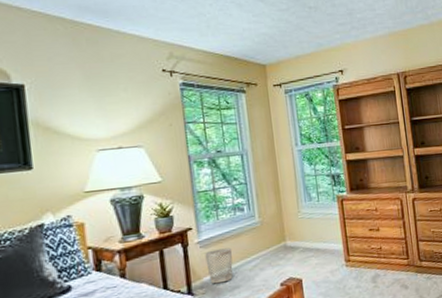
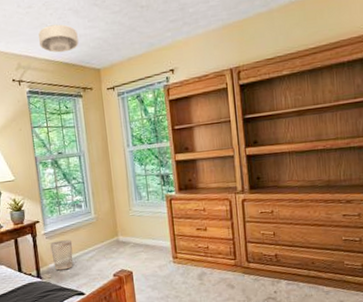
ceiling light: none [195,16,242,45] -> present [38,24,79,53]

